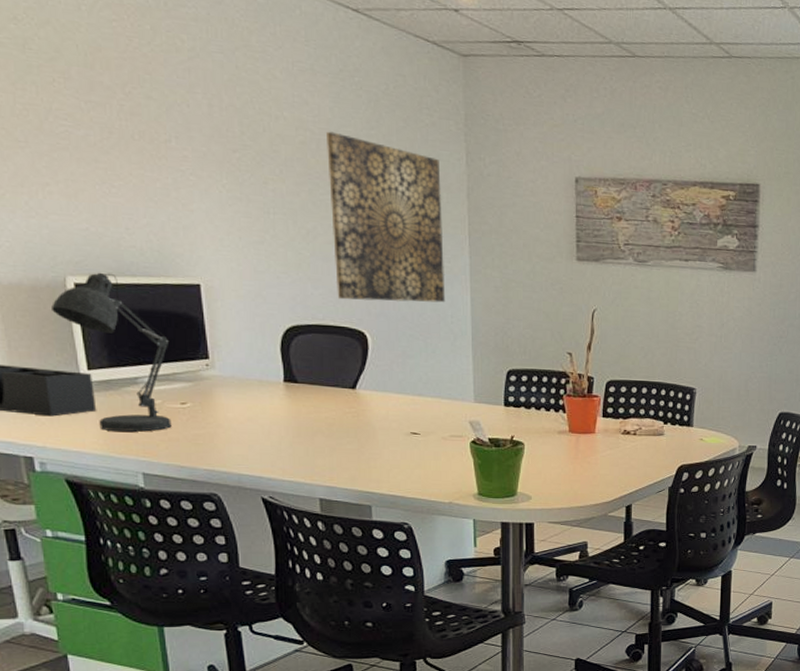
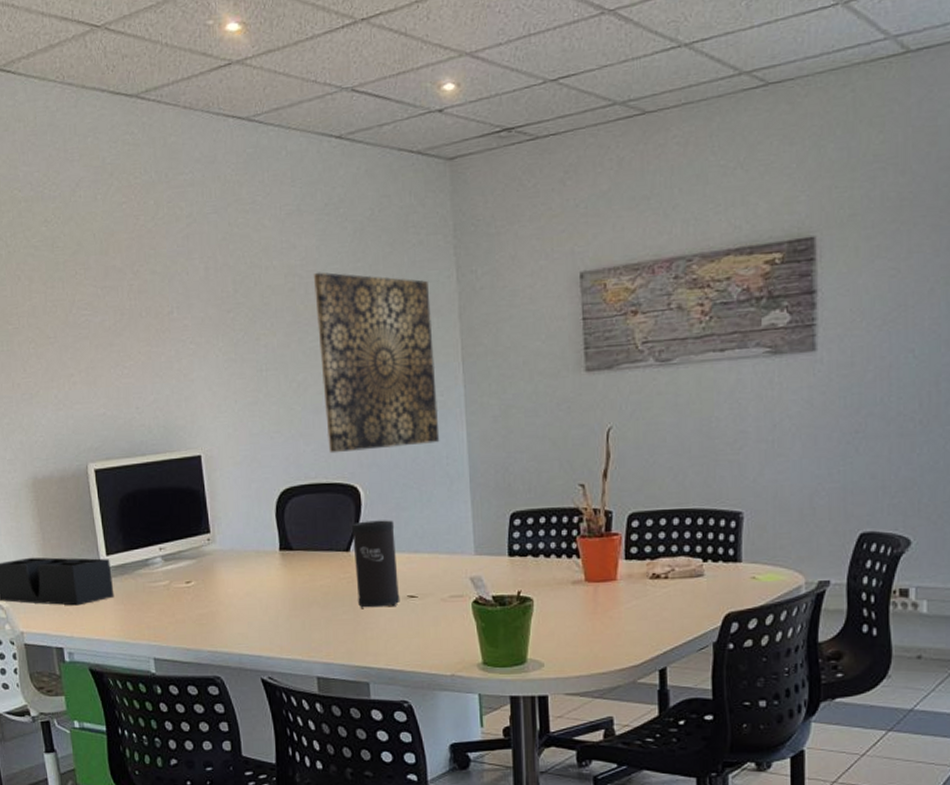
desk lamp: present [51,272,172,432] -> none [76,455,178,616]
speaker: none [357,363,404,441] -> present [351,520,400,608]

